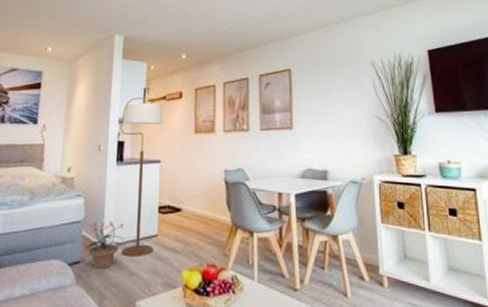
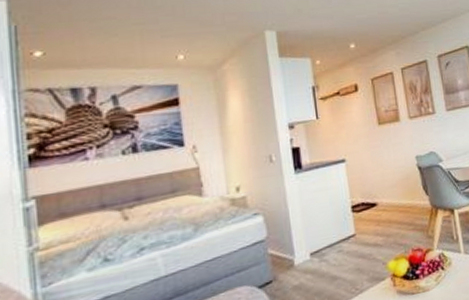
potted plant: present [86,220,124,270] -> none [276,231,318,284]
floor lamp: present [119,97,163,258] -> none [290,96,354,264]

